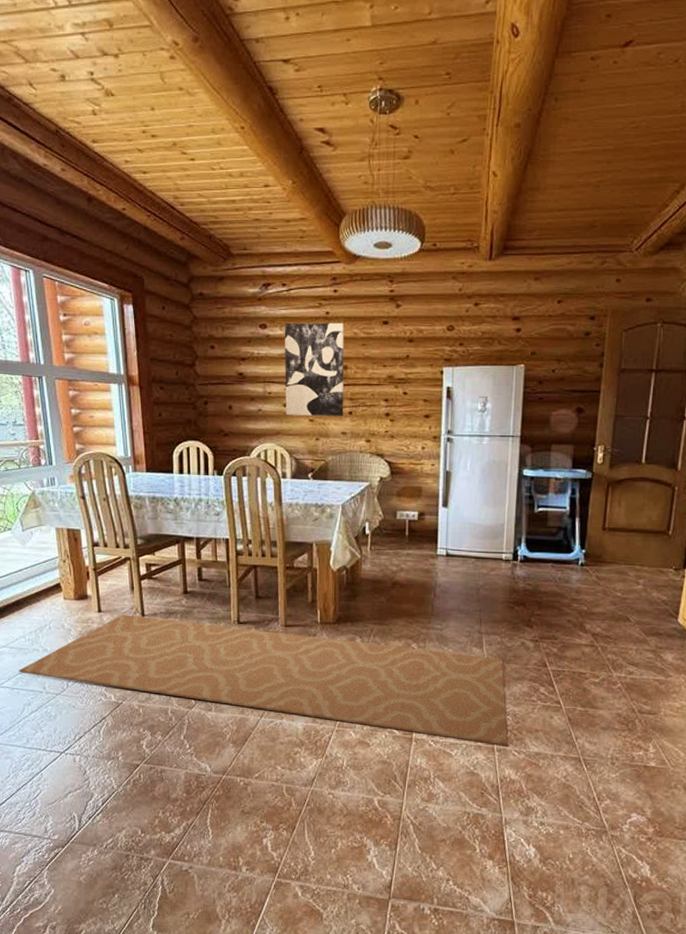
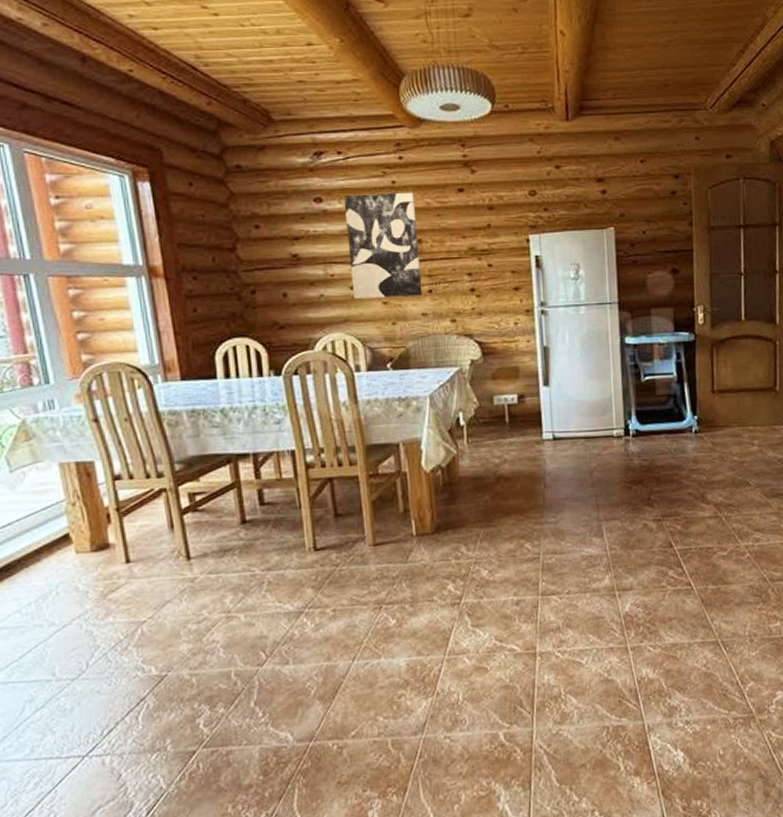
rug: present [19,614,508,746] -> none [14,545,642,660]

